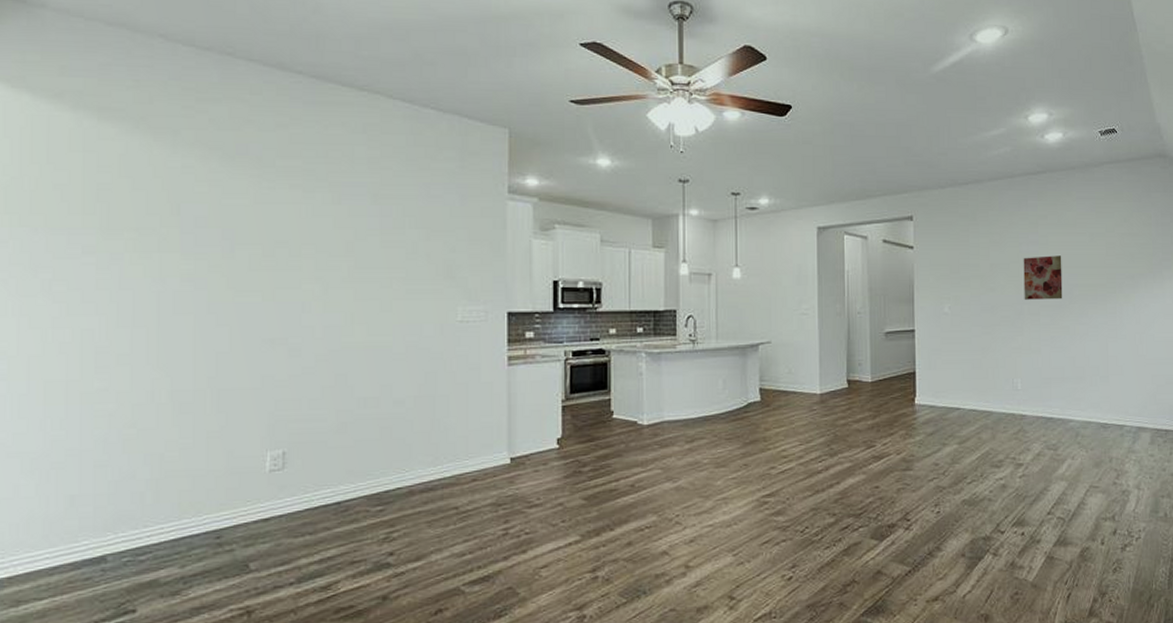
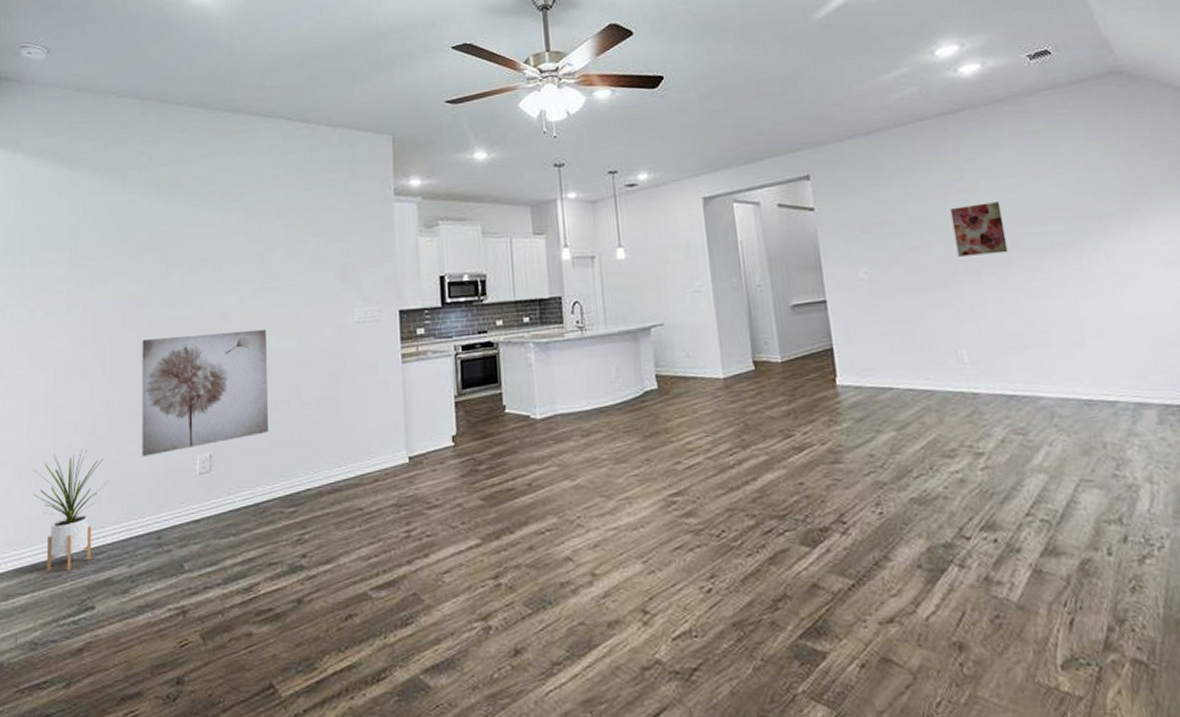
house plant: none [52,442,154,575] -> present [33,449,108,572]
wall art: none [198,322,354,451] -> present [142,329,268,456]

